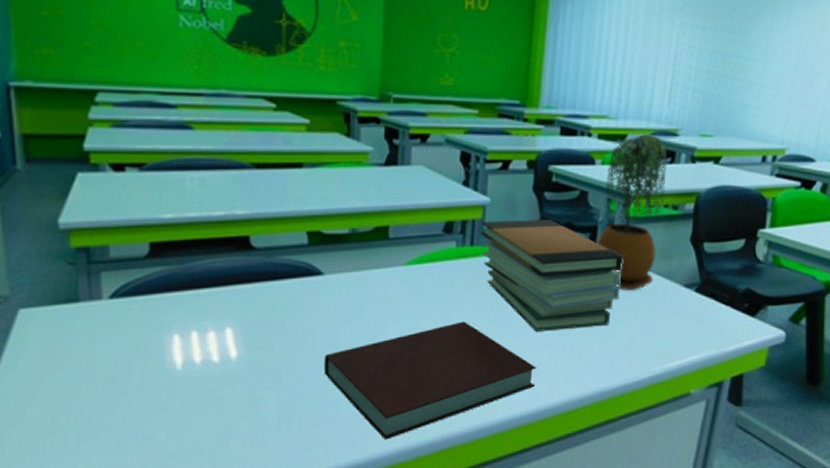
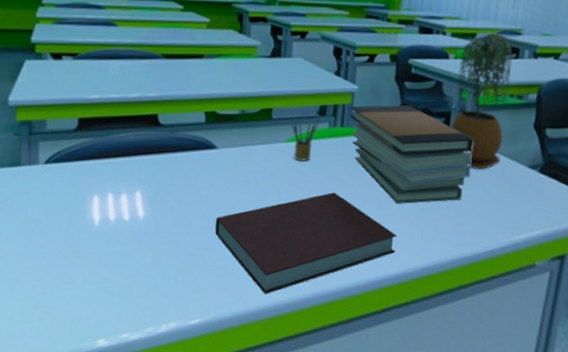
pencil box: none [412,238,445,287] -> present [292,120,319,161]

